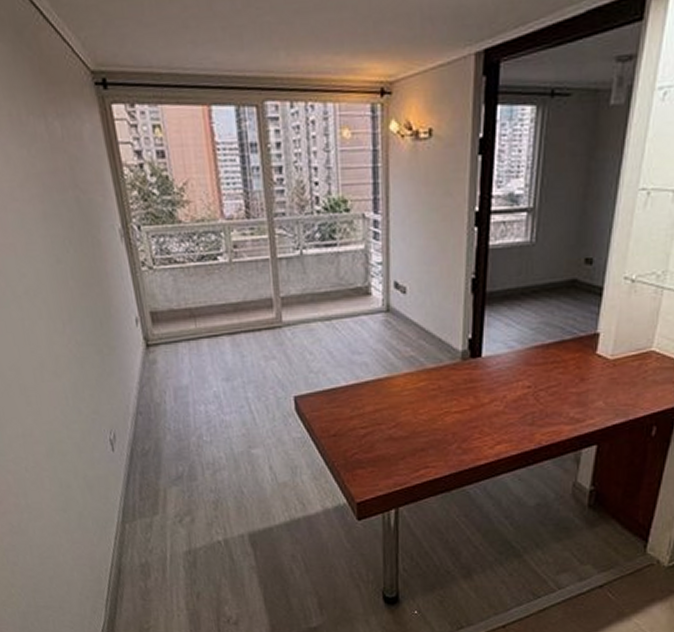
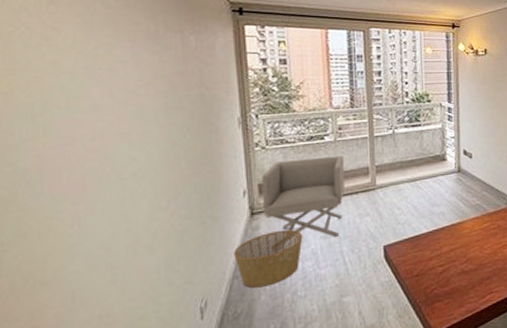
basket: none [134,367,204,427] -> present [234,230,303,288]
armchair: none [152,281,247,387] -> present [262,155,346,249]

